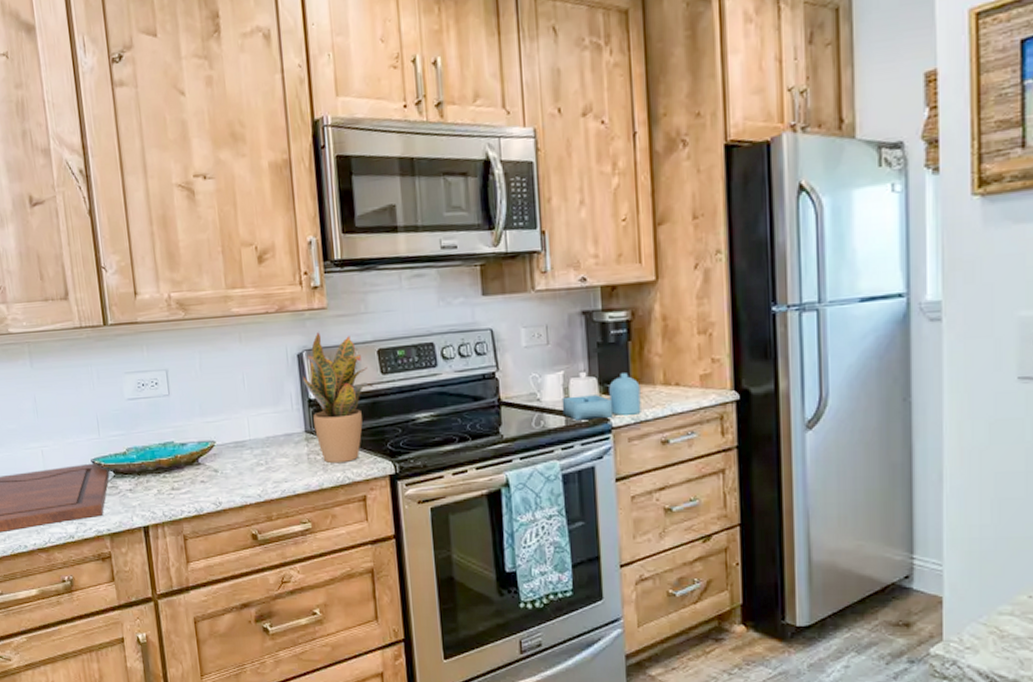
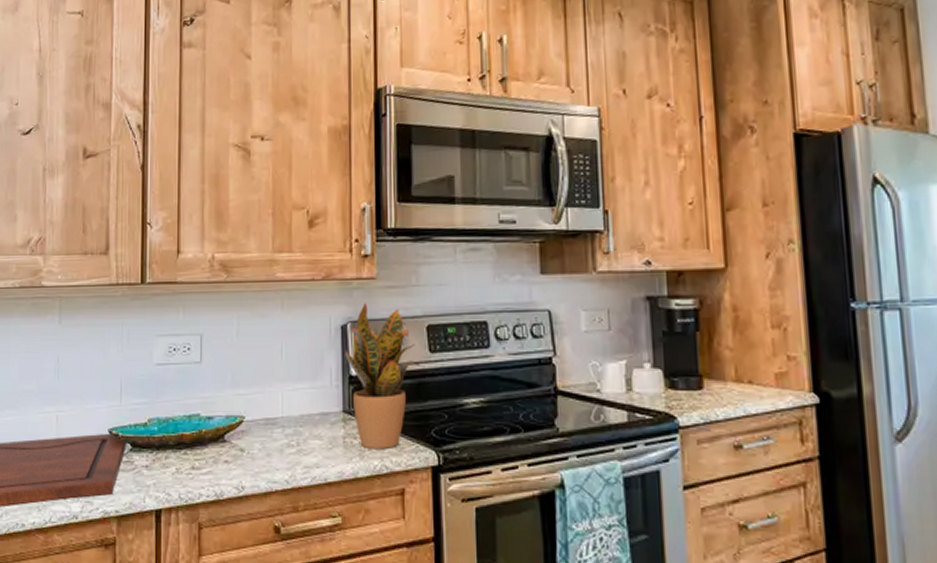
soap dispenser: present [561,373,641,421] -> none [624,366,711,417]

